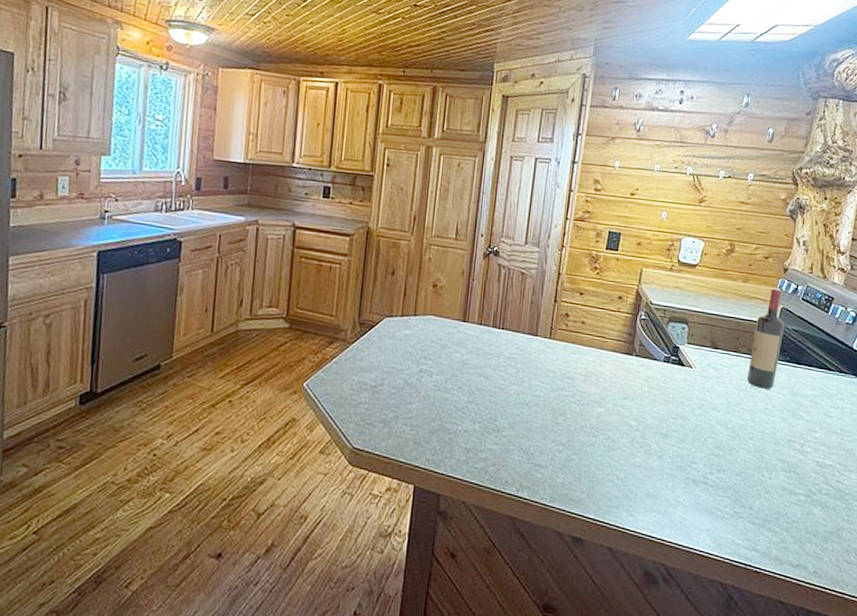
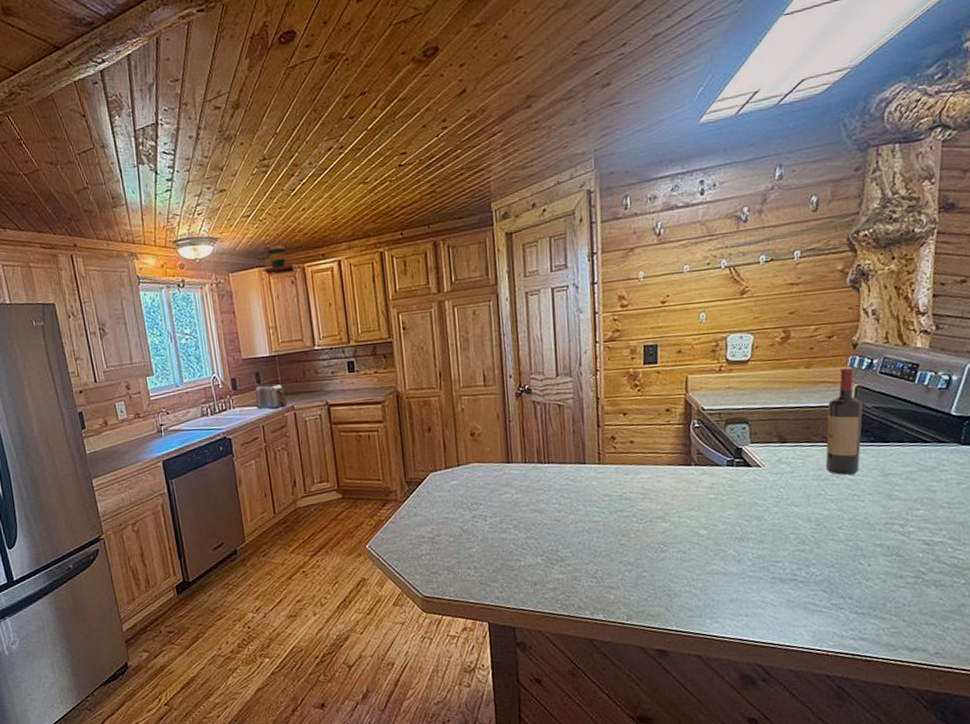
toaster: none [217,191,252,221] -> present [255,383,286,410]
decorative basket: none [258,50,290,83] -> present [265,243,295,276]

